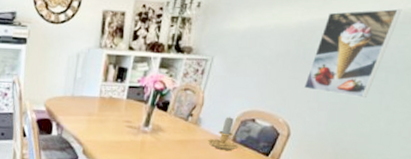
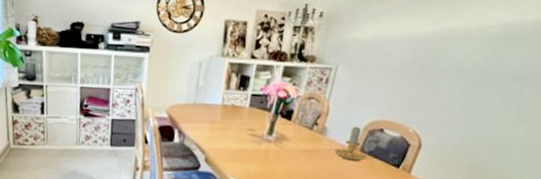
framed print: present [303,8,402,97] -> none [433,18,534,108]

